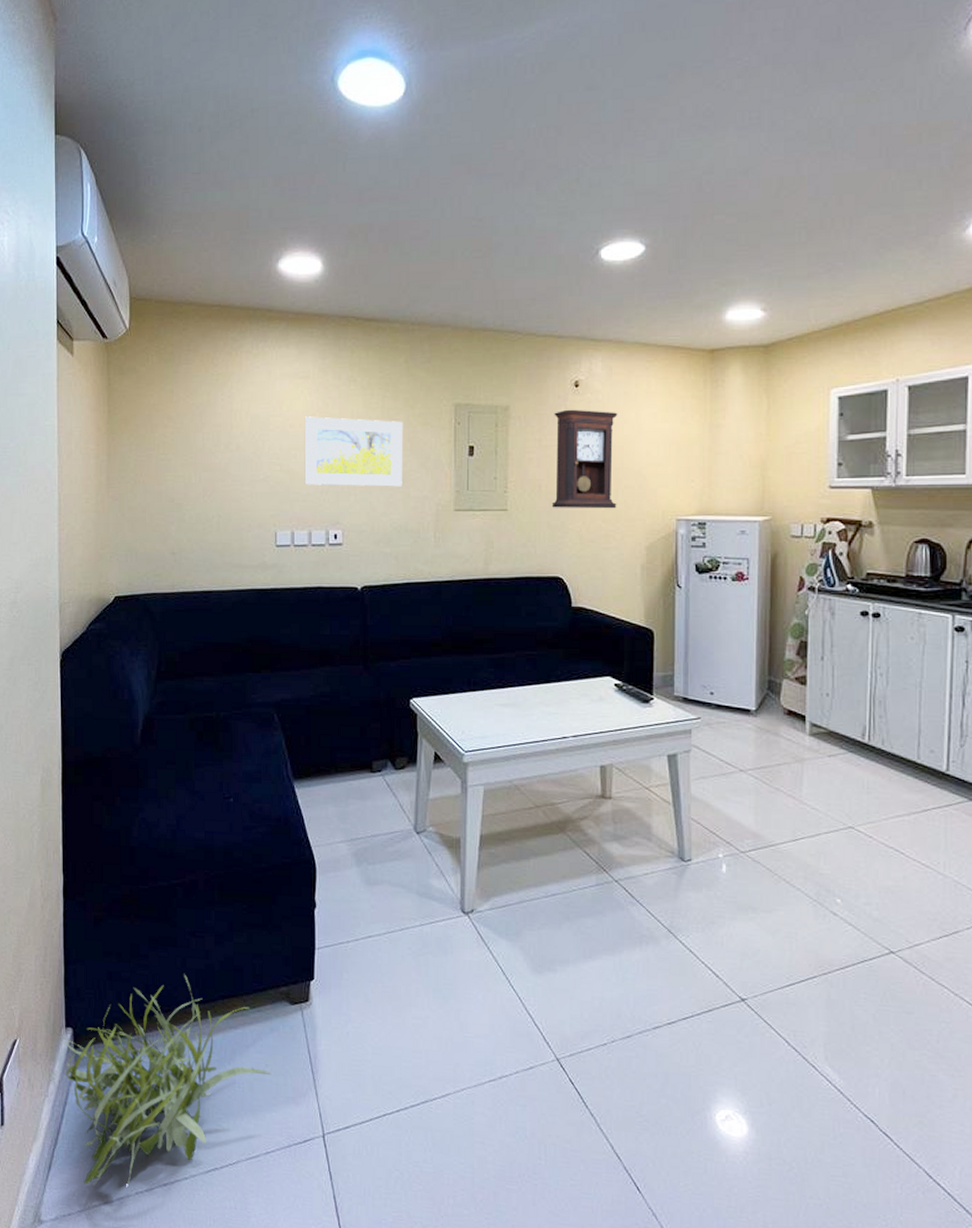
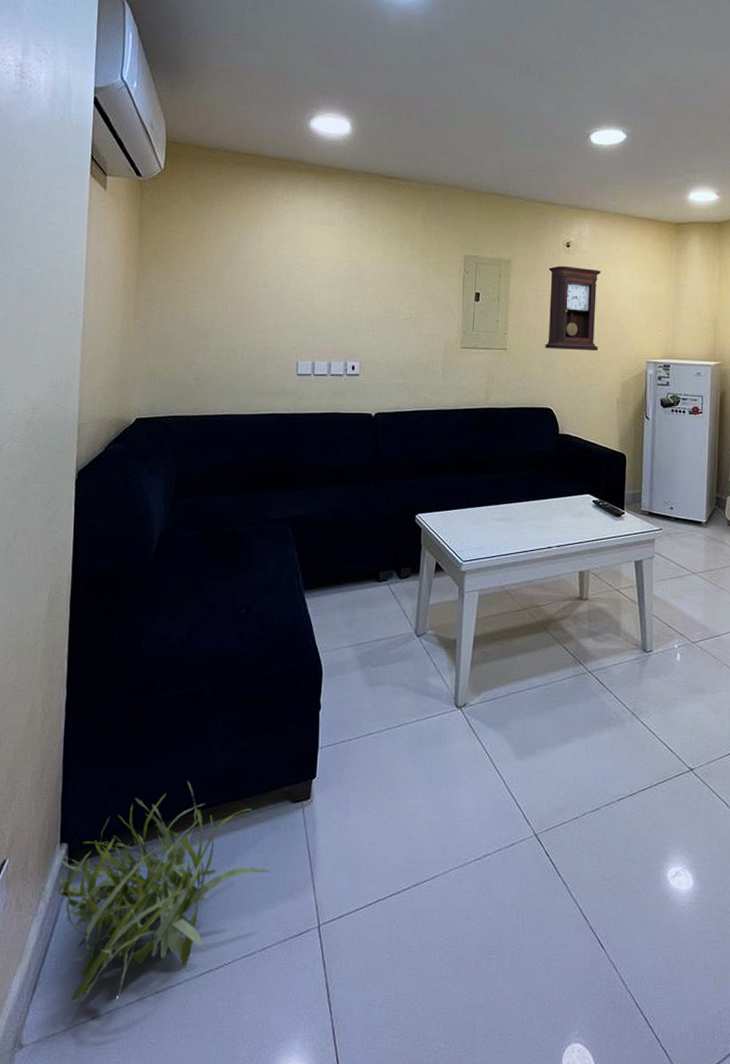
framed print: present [304,416,403,487] -> none [326,259,419,326]

